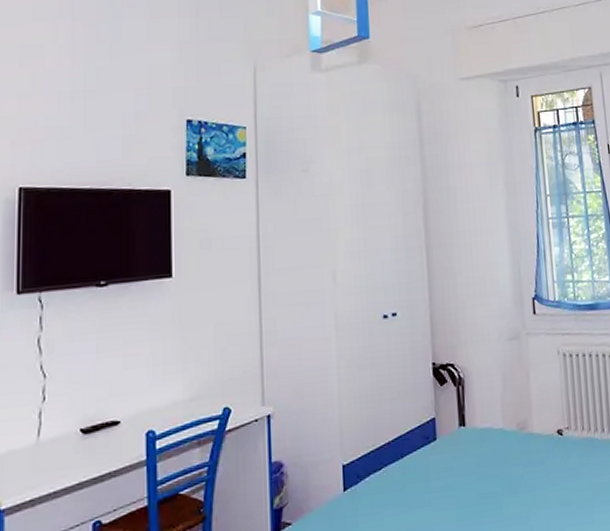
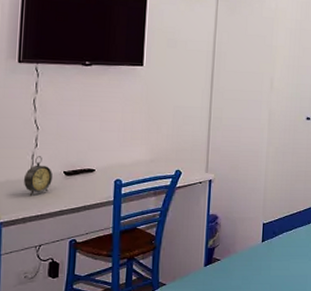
alarm clock: none [29,412,66,469] -> present [23,156,52,197]

